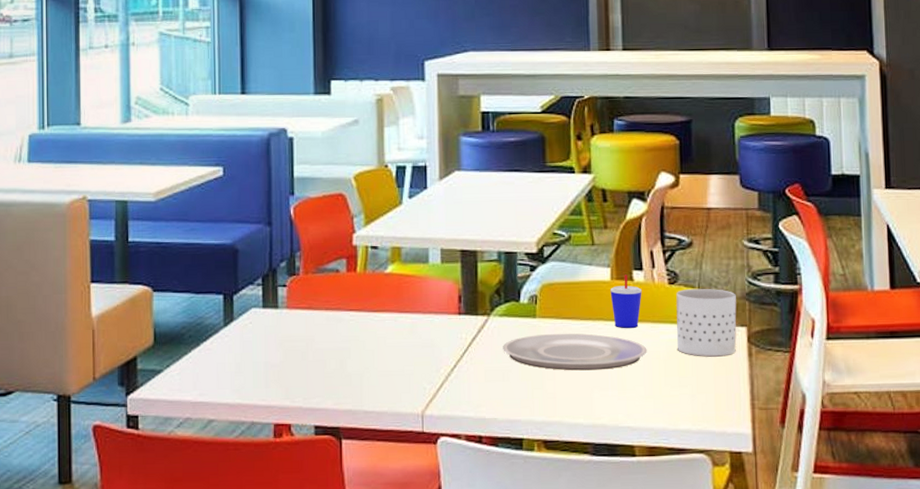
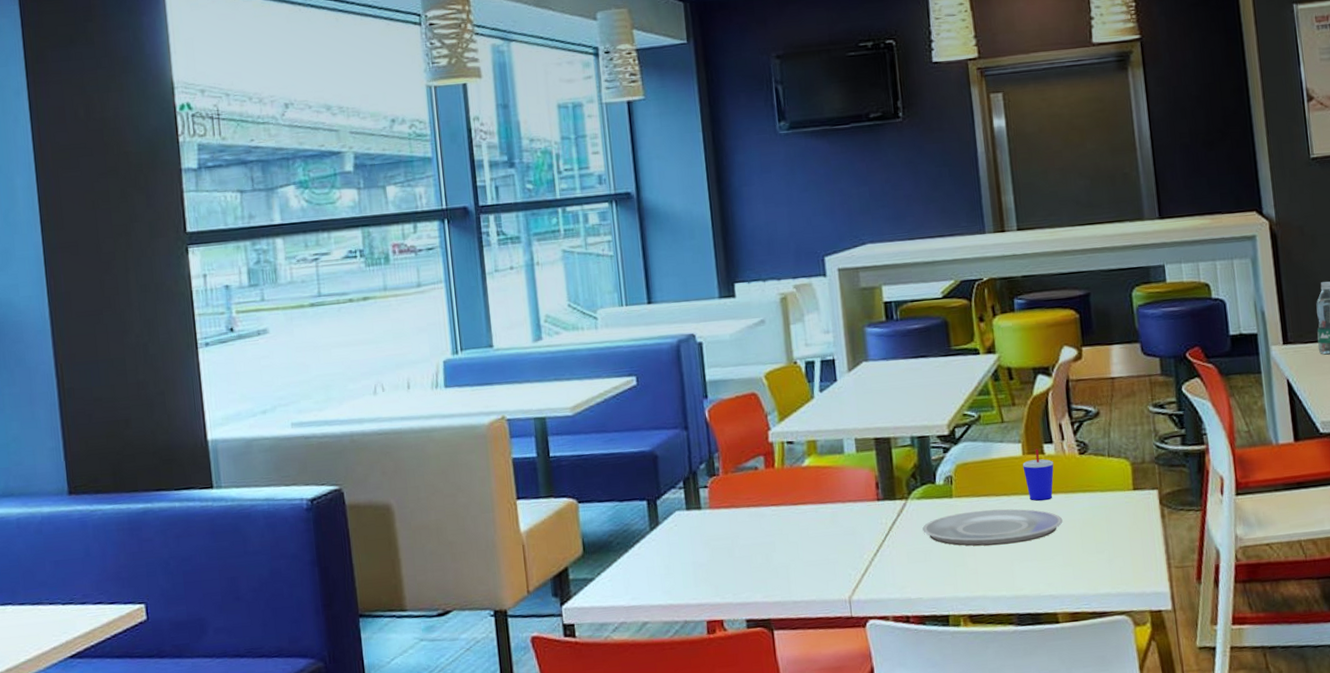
mug: present [676,288,737,357] -> none [1087,455,1149,522]

